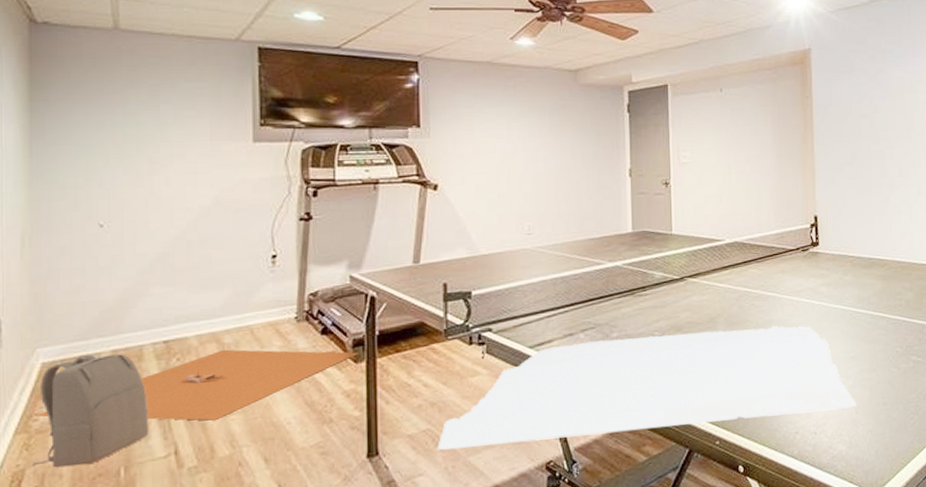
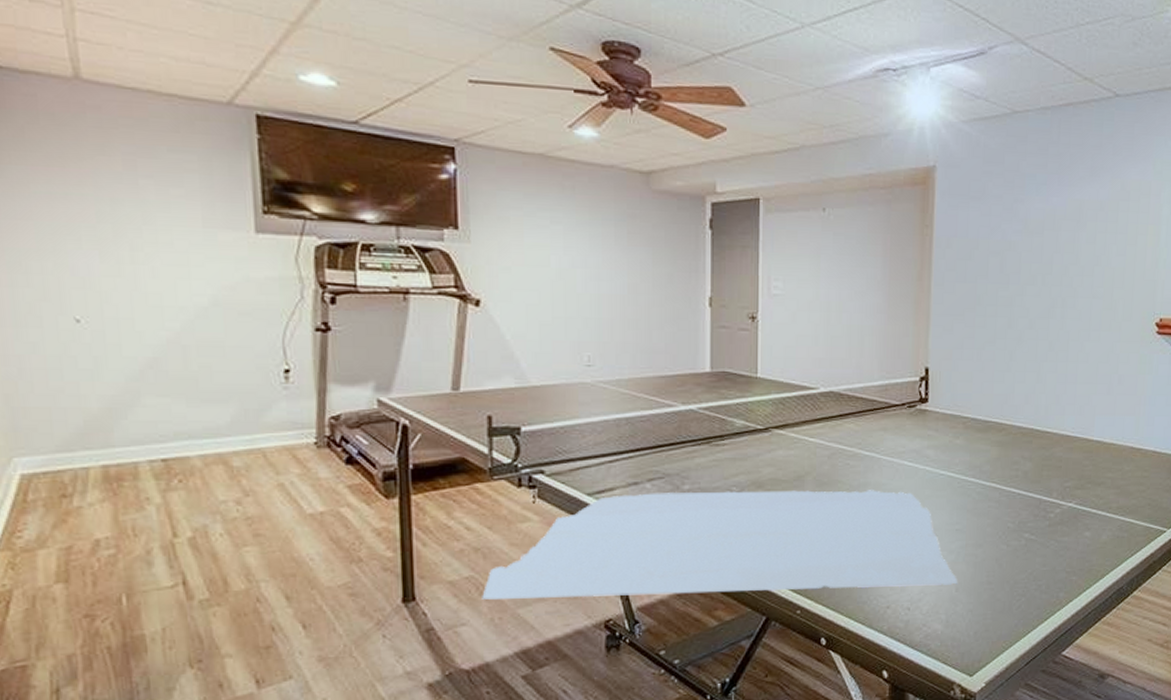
backpack: present [32,354,150,468] -> none [19,467,152,591]
exercise mat: present [34,349,359,421] -> none [18,473,390,551]

